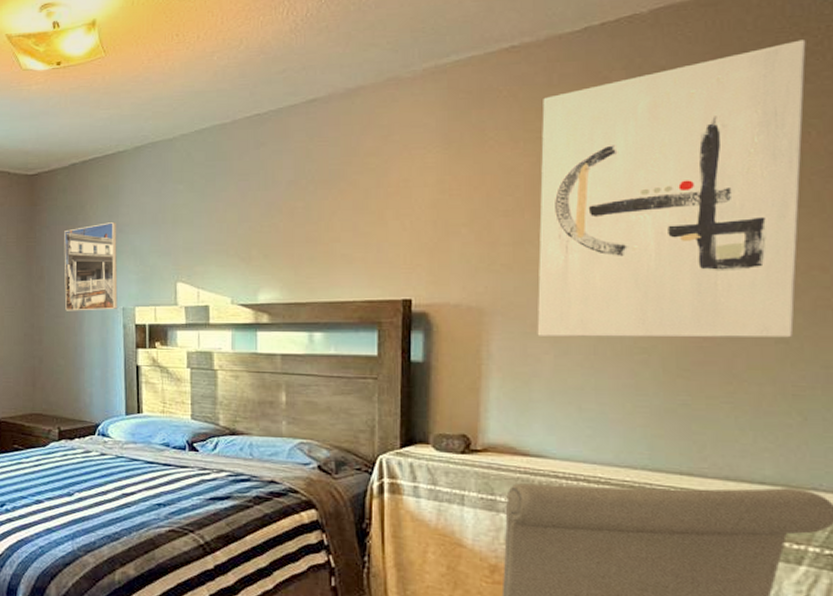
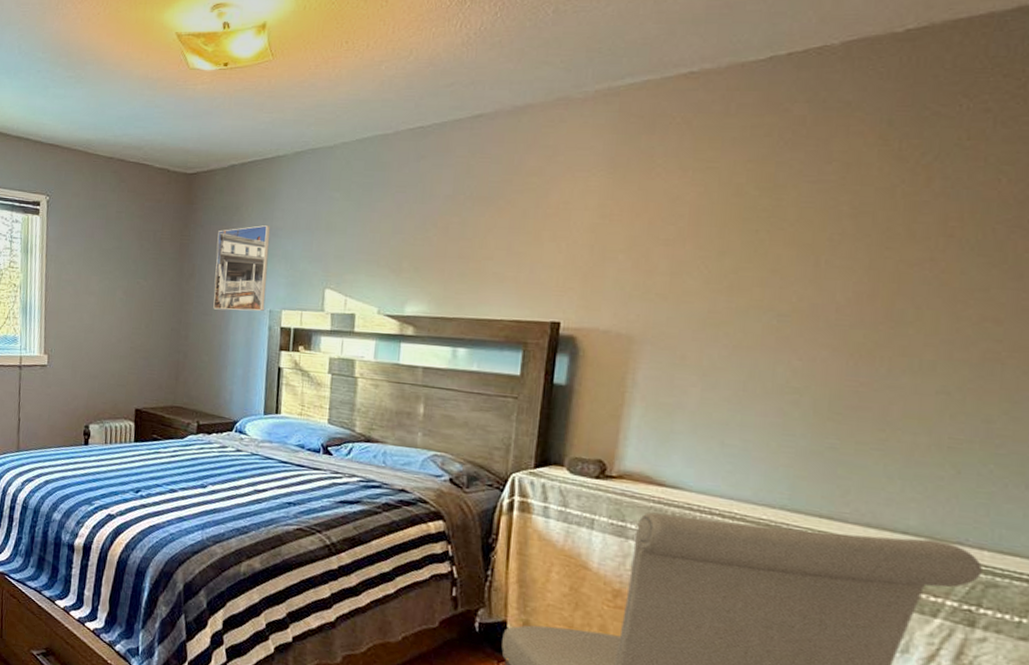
wall art: present [537,39,806,338] -> none [686,82,1008,389]

